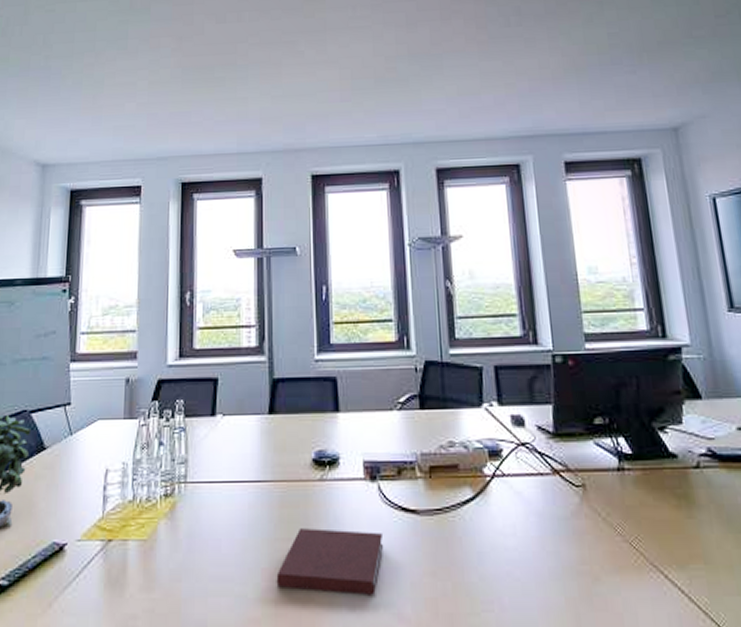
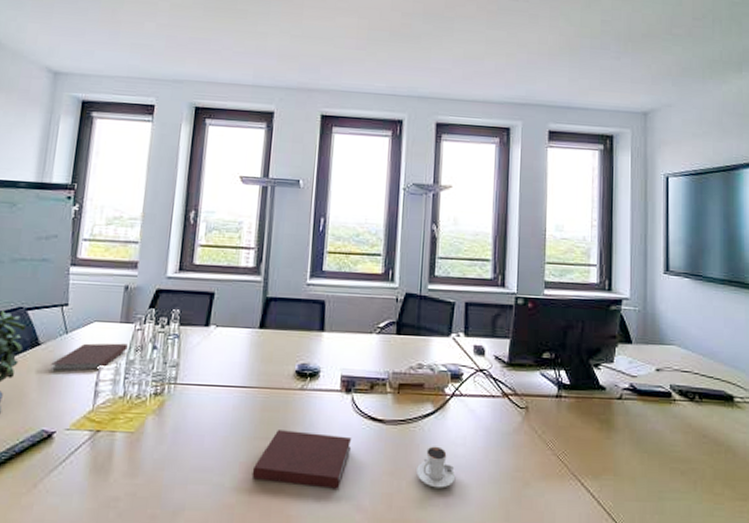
notebook: none [58,441,133,475] -> present [51,343,128,371]
cappuccino: none [462,538,510,589] -> present [416,446,456,488]

